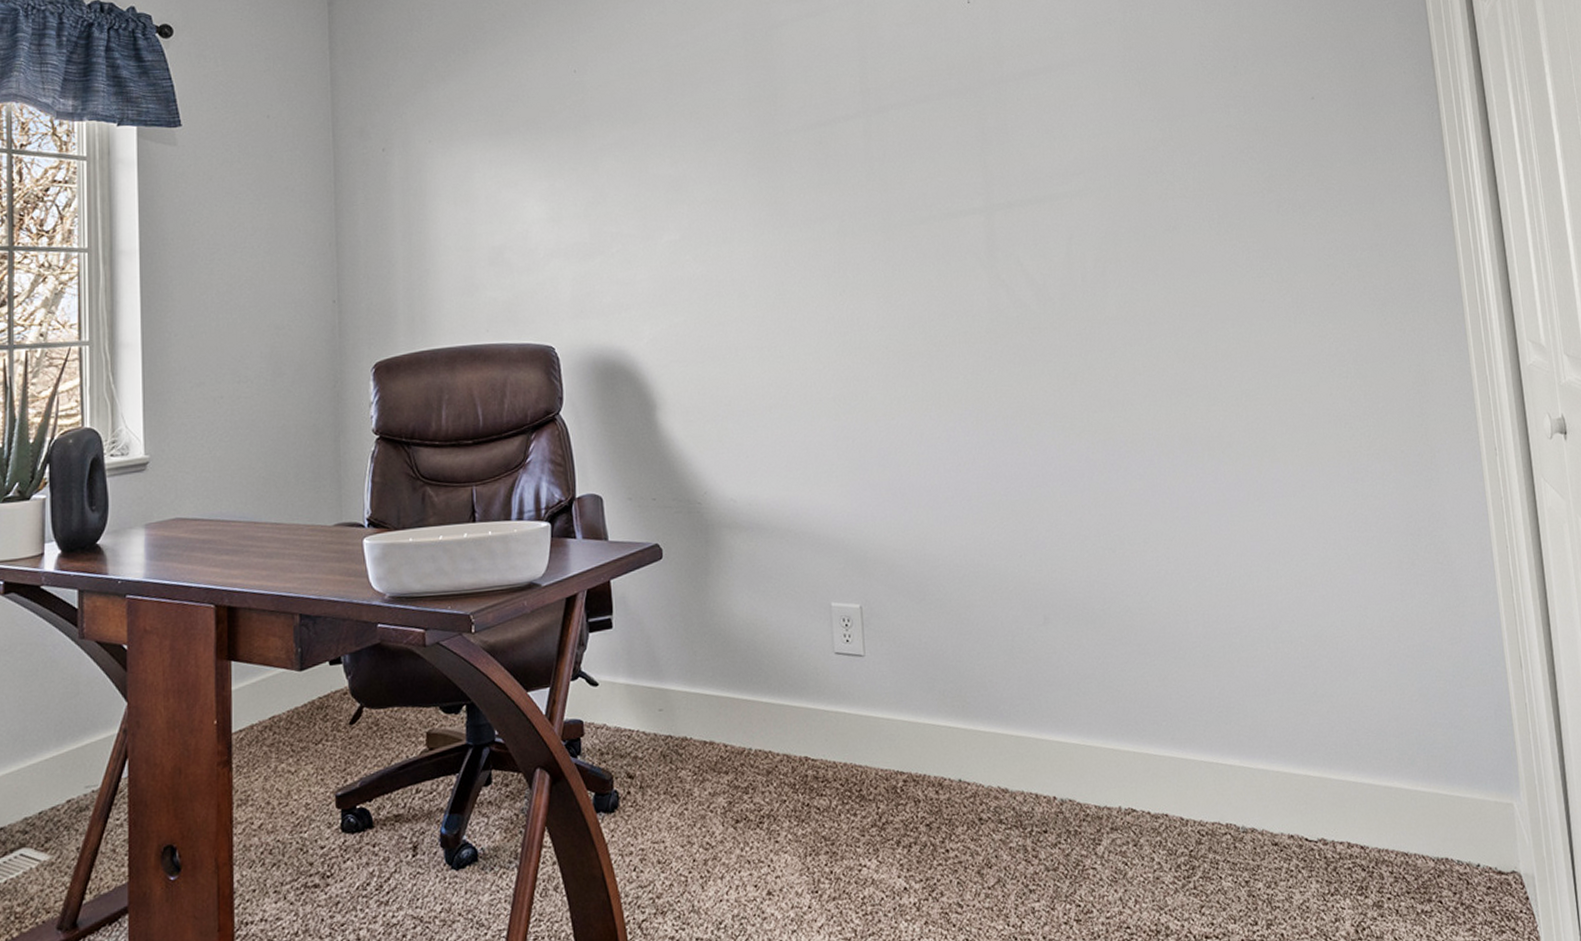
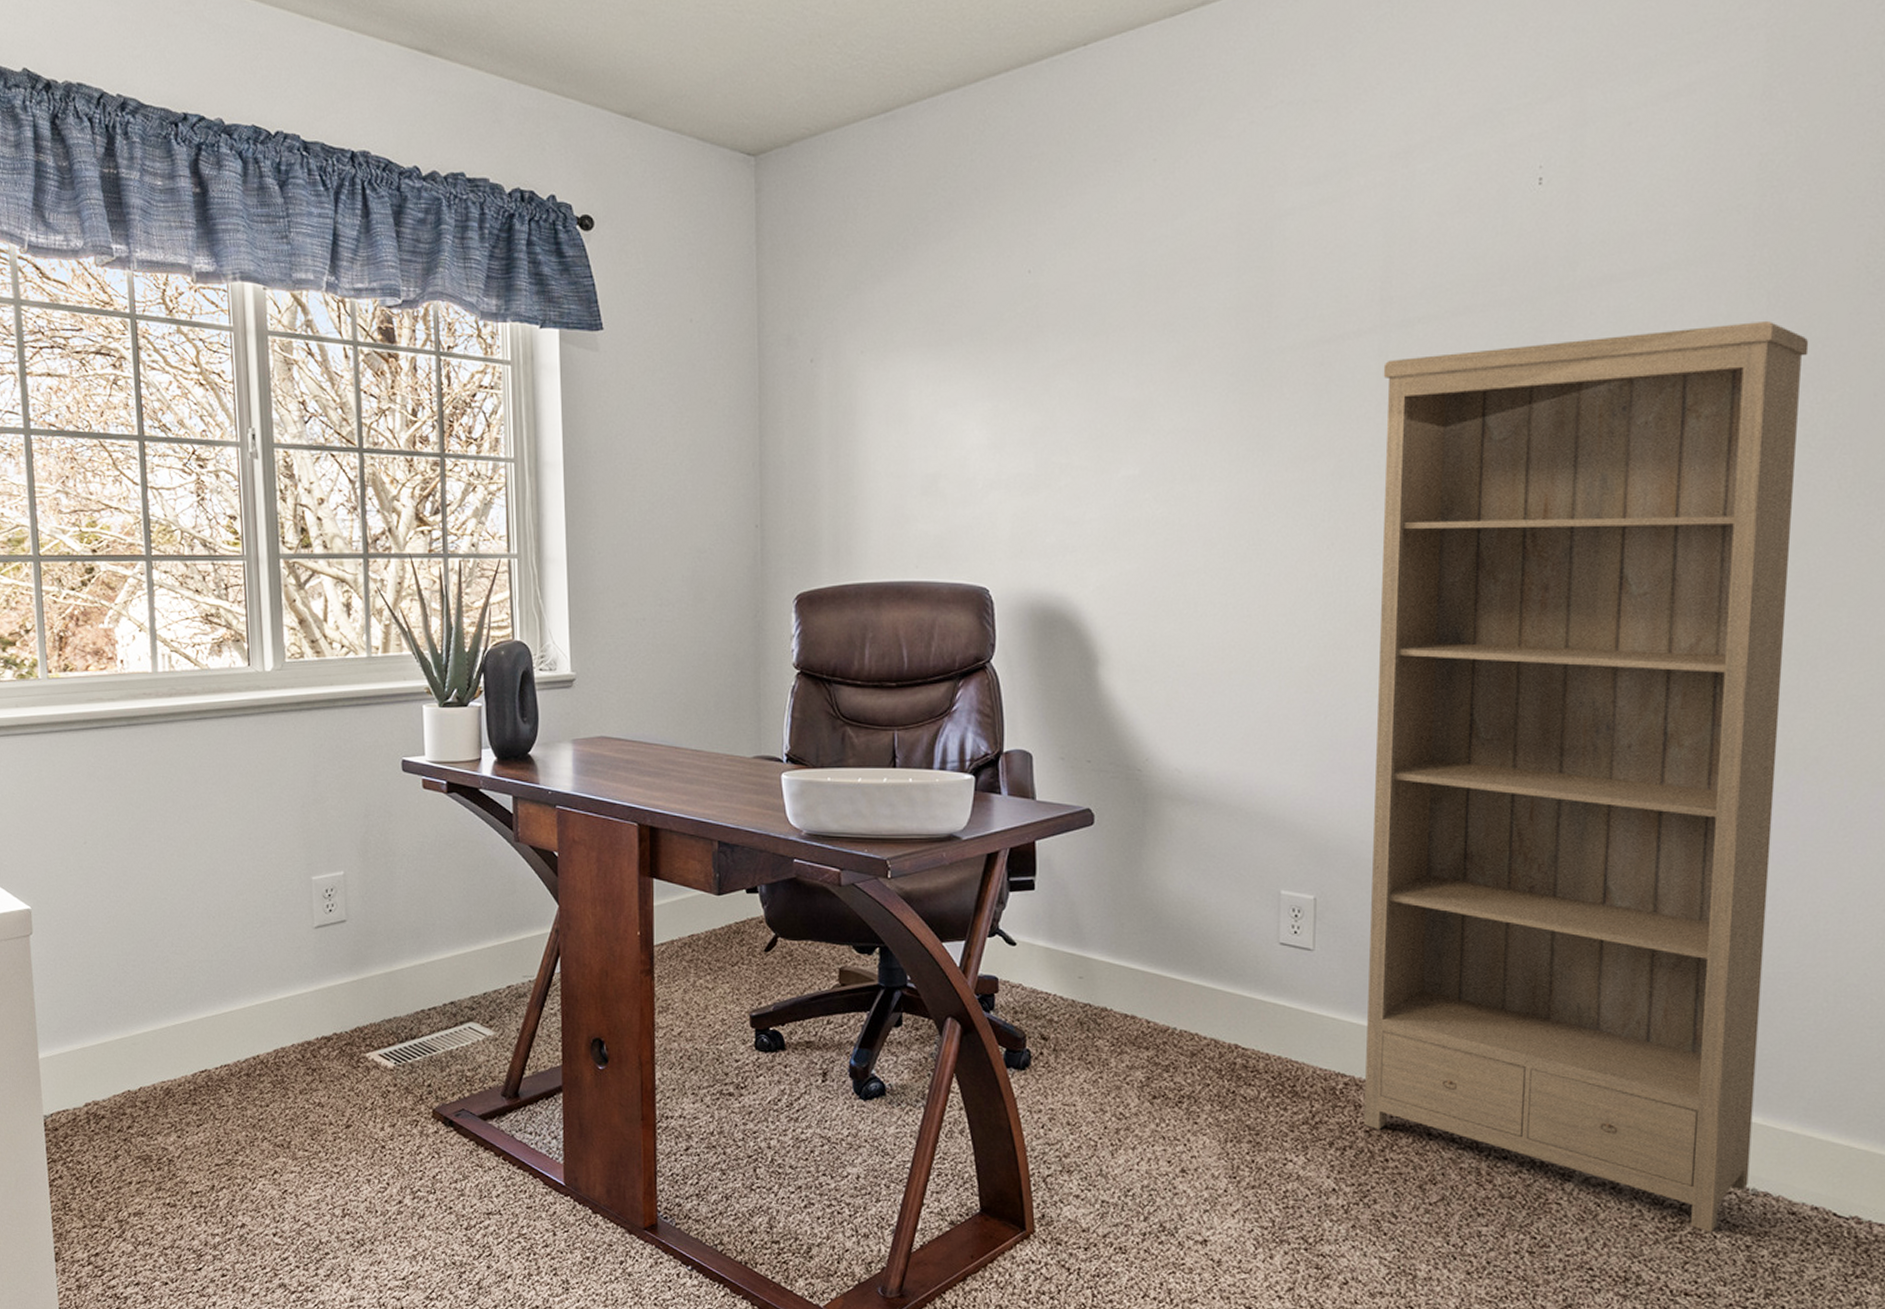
bookshelf: none [868,103,1238,874] -> present [1364,320,1809,1233]

